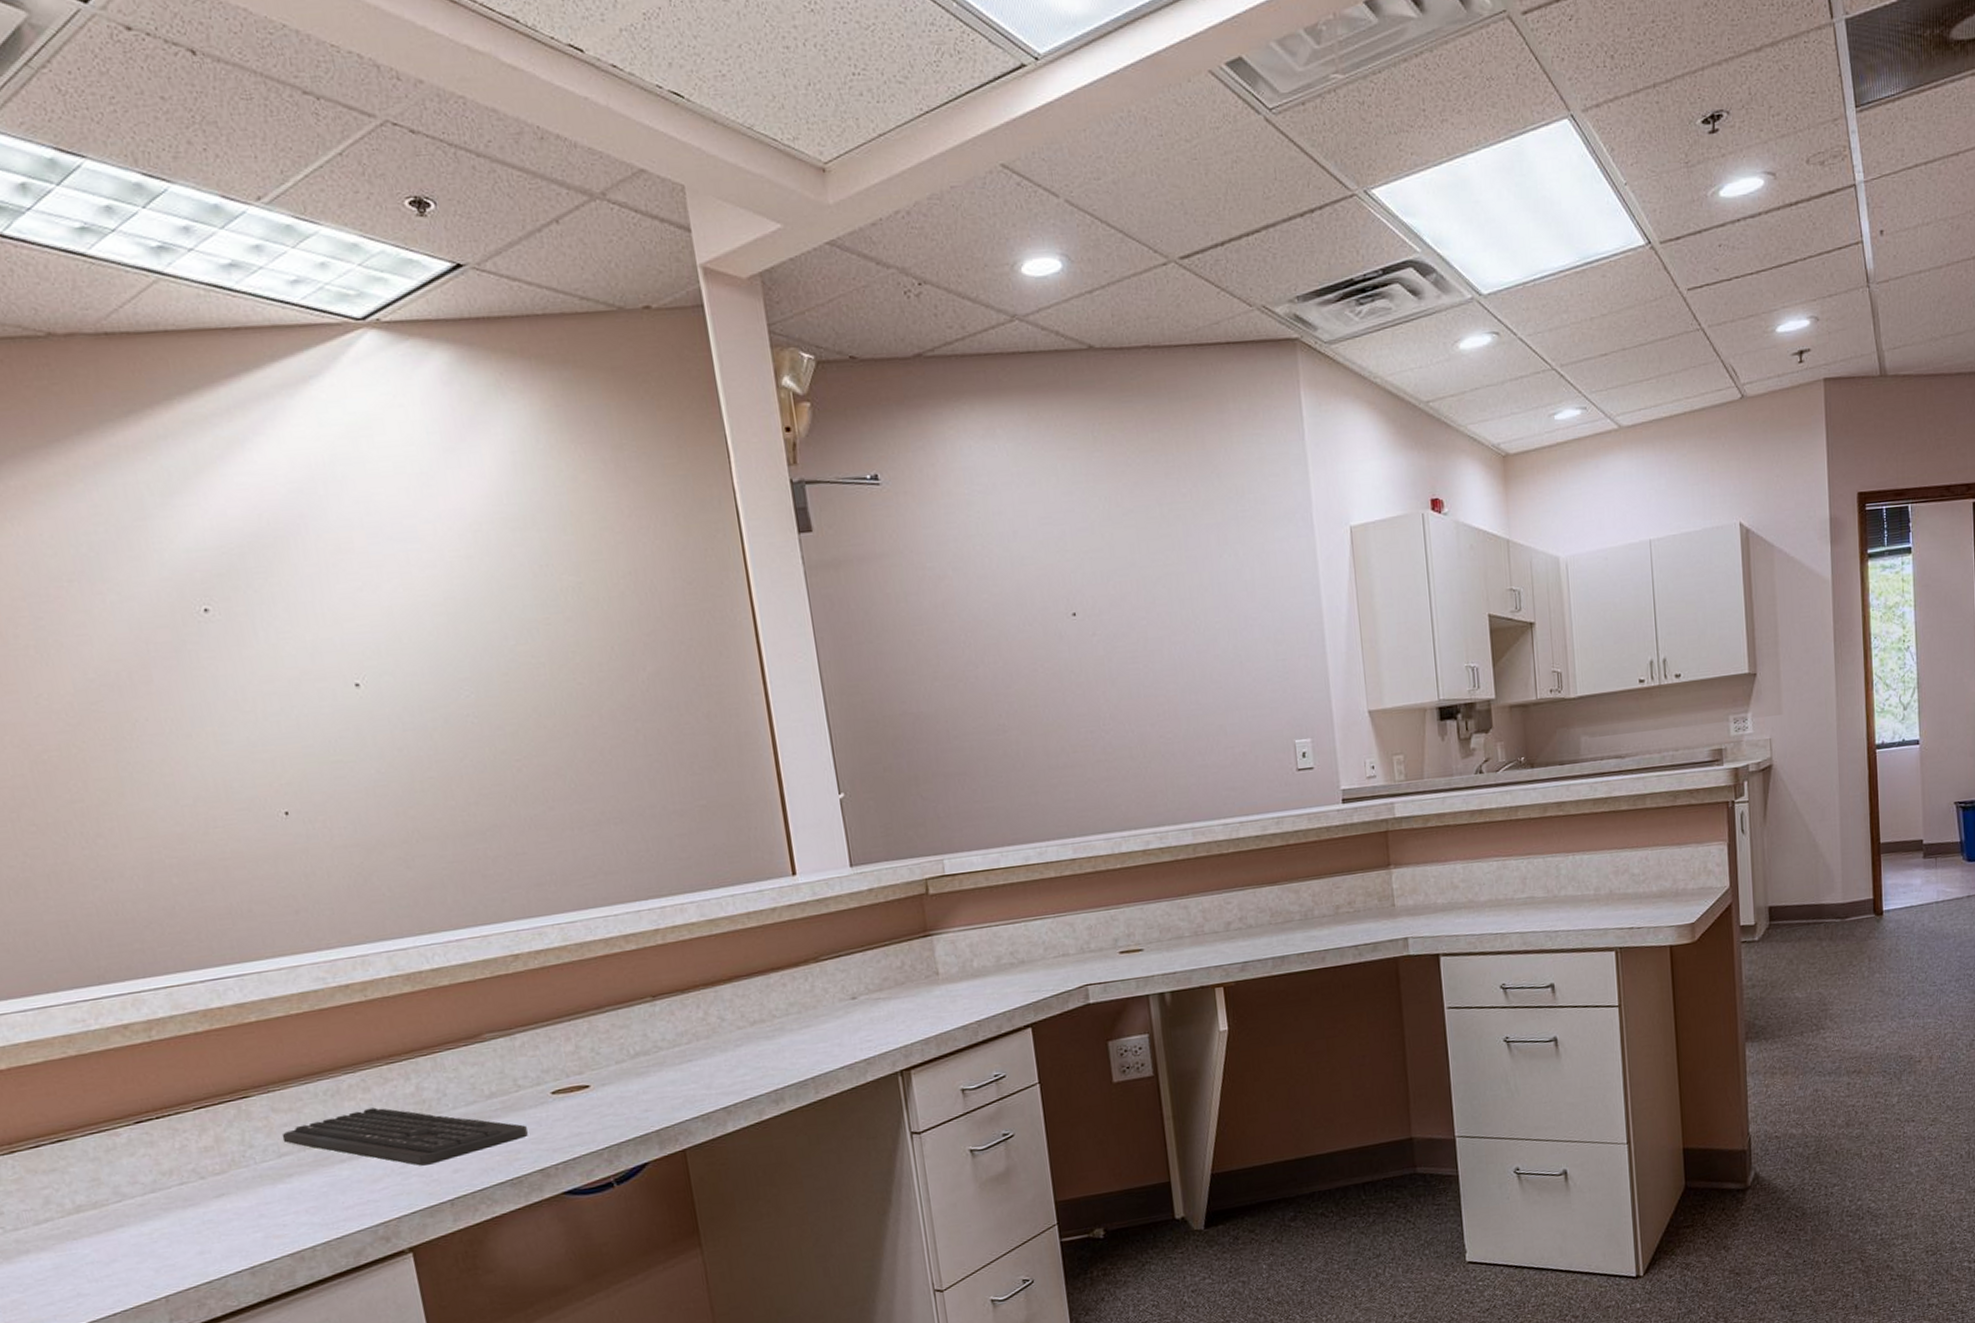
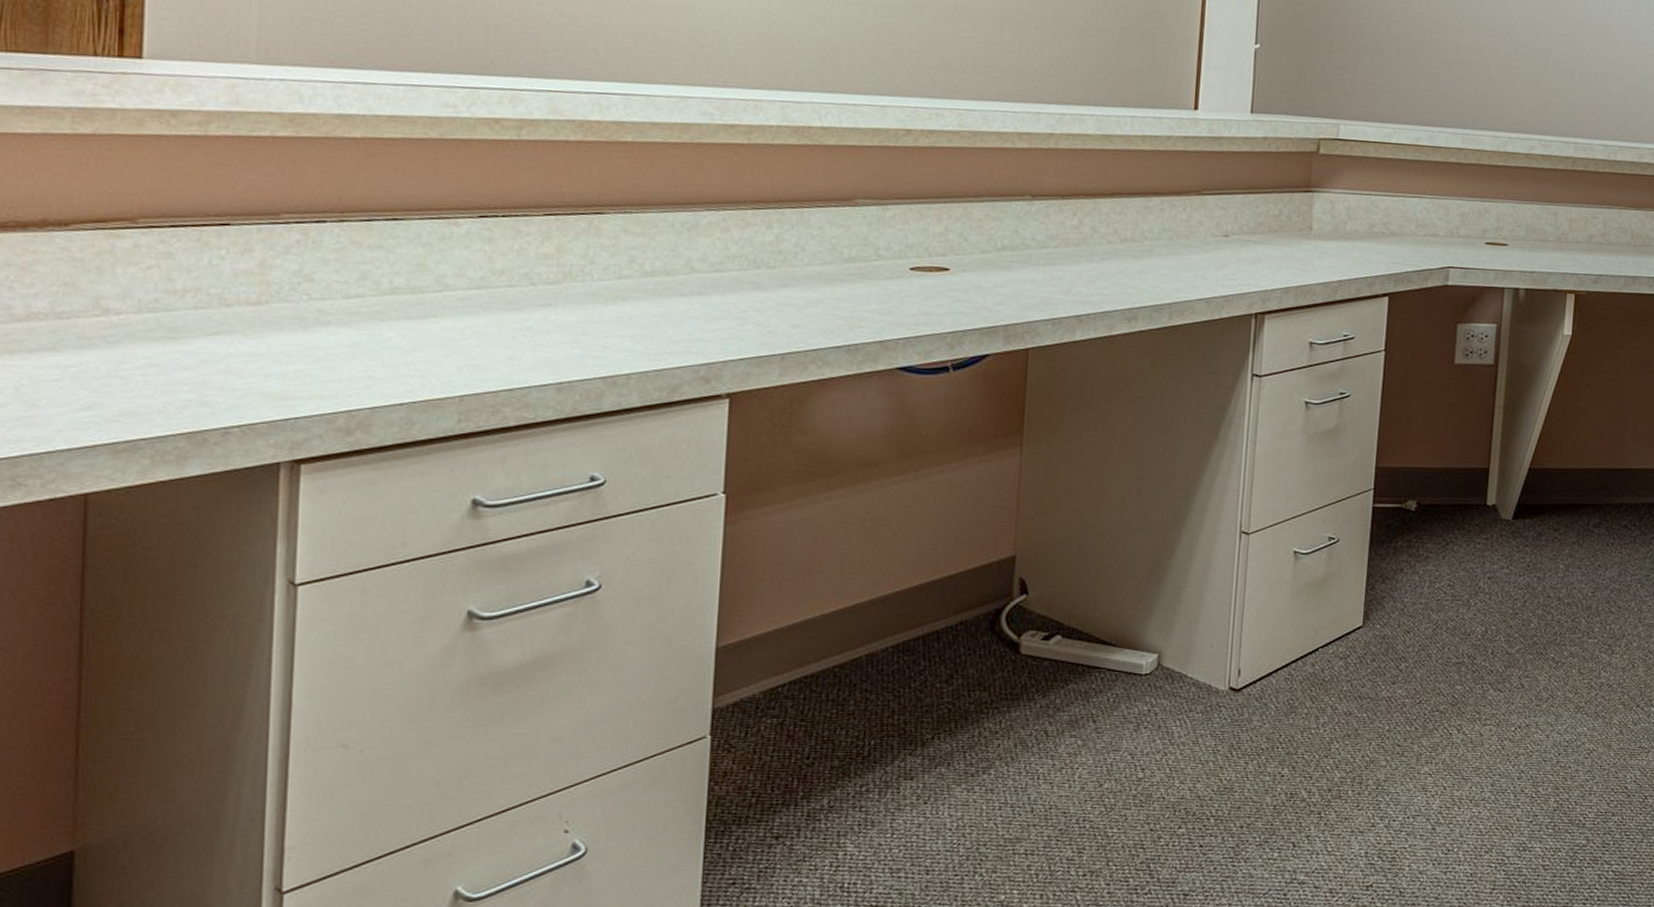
computer keyboard: present [282,1107,528,1166] -> none [626,248,877,315]

